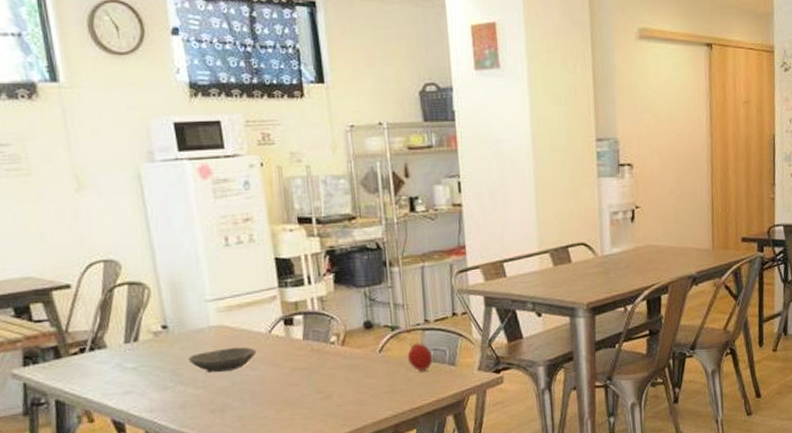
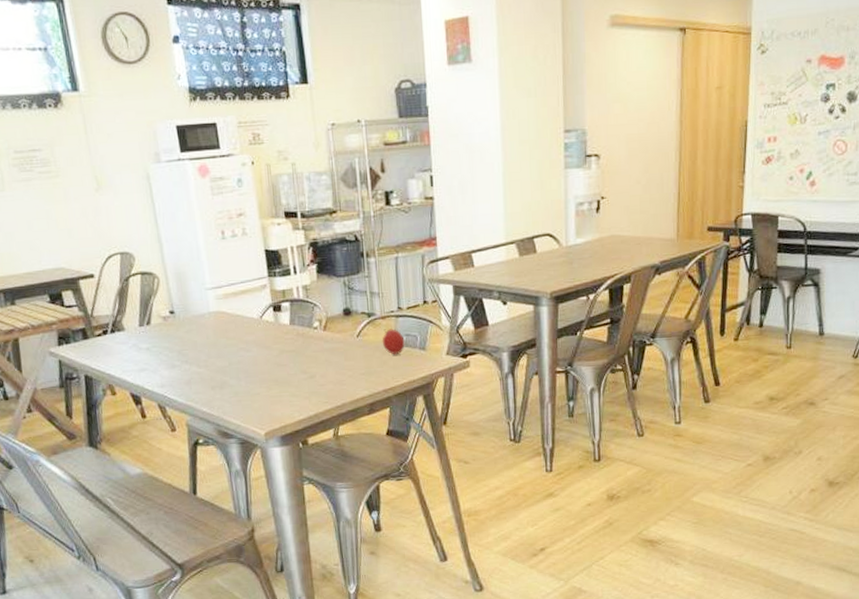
bowl: present [188,347,257,372] -> none [192,330,250,353]

